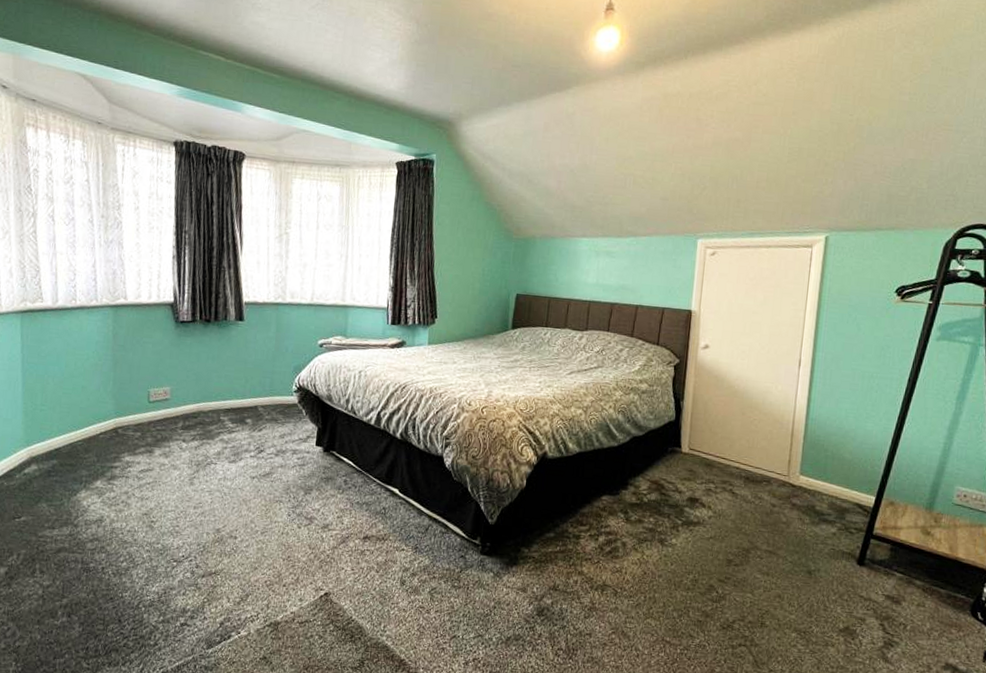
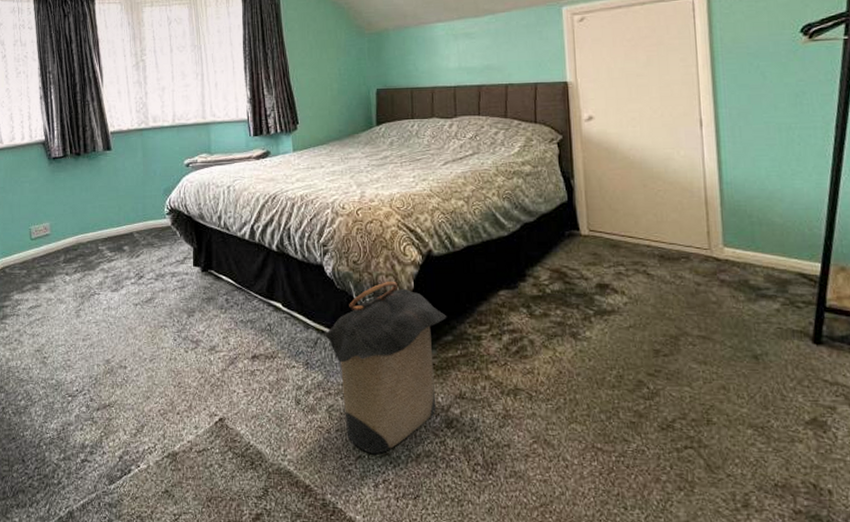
laundry hamper: none [434,478,552,636] -> present [322,281,447,455]

